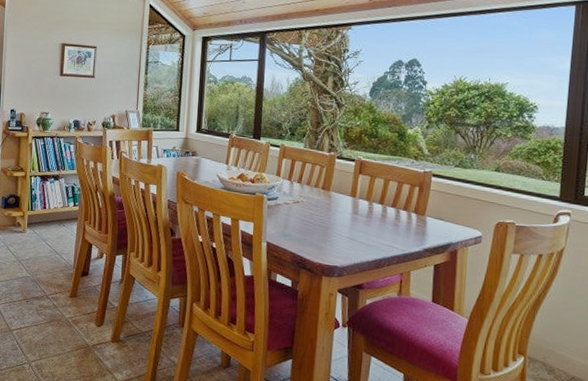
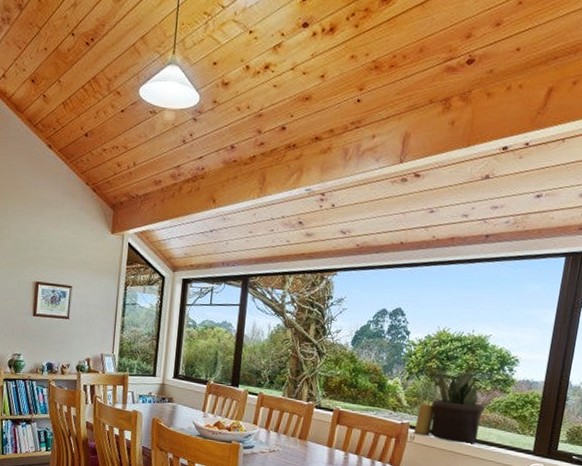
candle: none [435,151,456,185] -> present [412,403,435,437]
planter: none [453,116,507,191] -> present [430,367,485,444]

